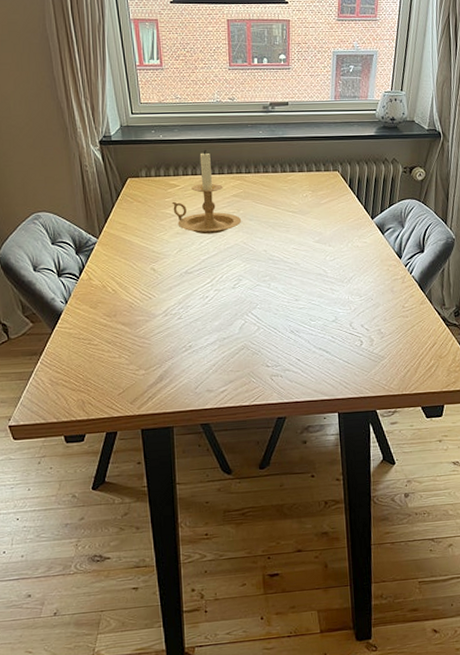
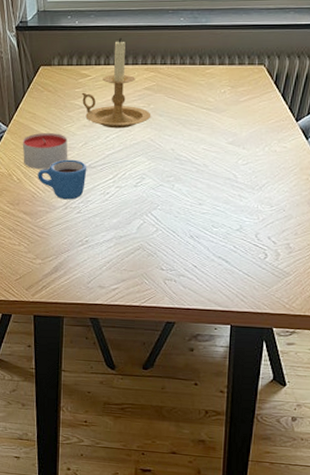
candle: none [115,242,164,279] -> present [22,133,68,170]
mug: none [134,266,184,307] -> present [38,159,87,200]

